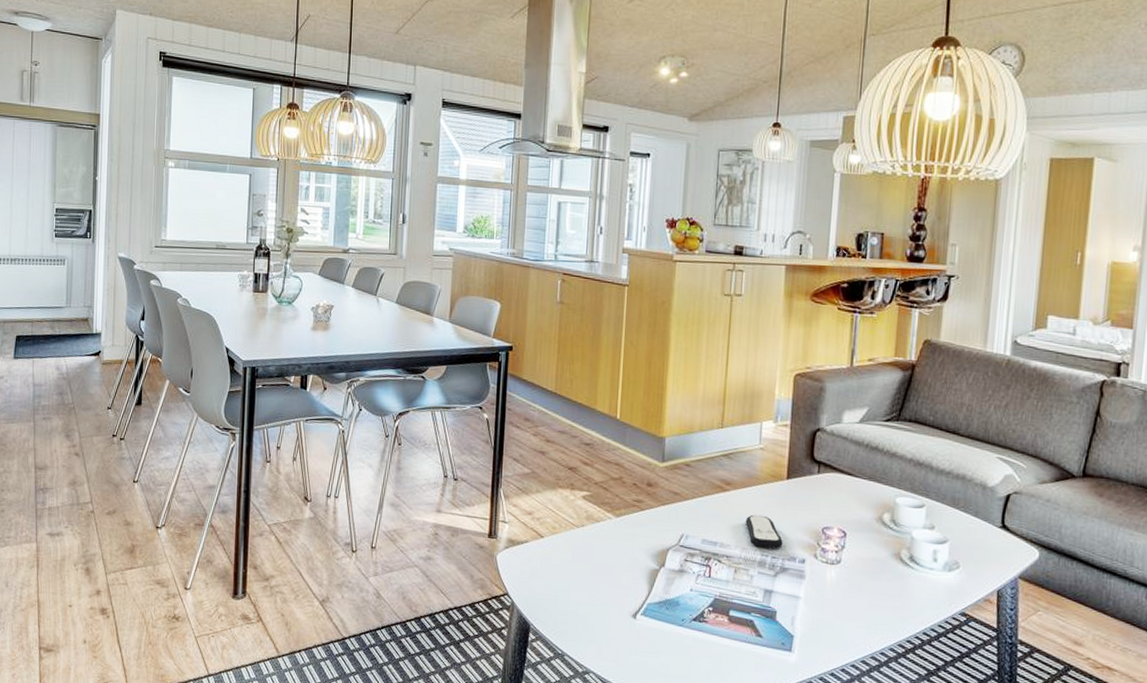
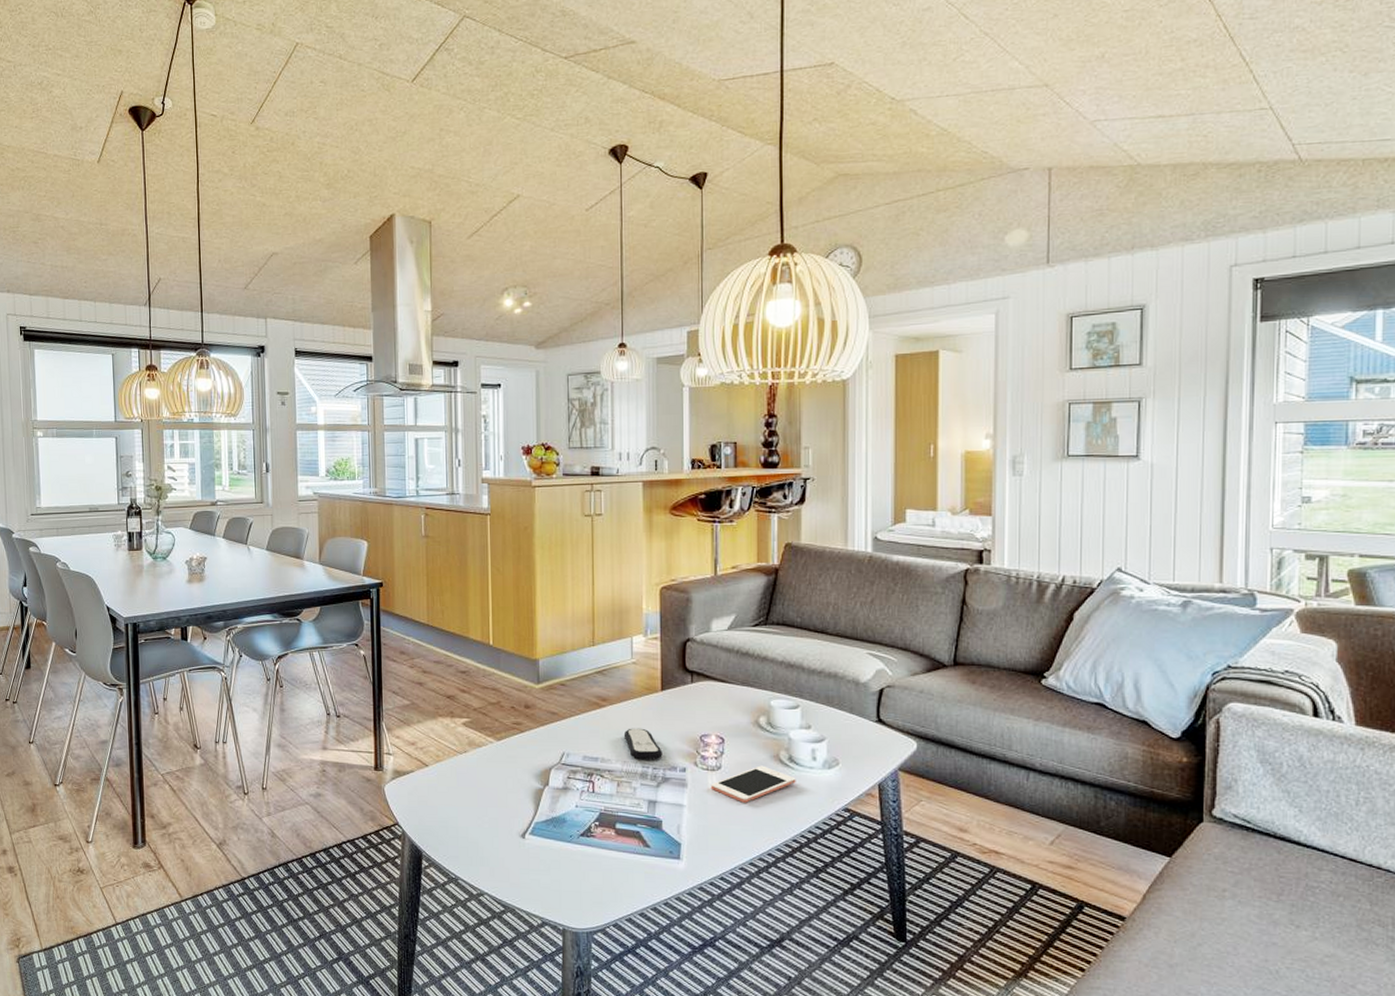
cell phone: none [828,562,915,600] -> present [710,765,796,803]

